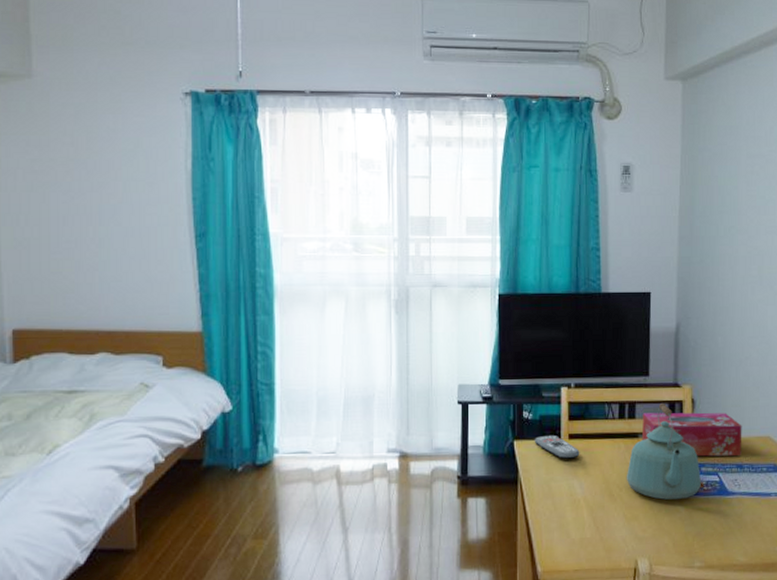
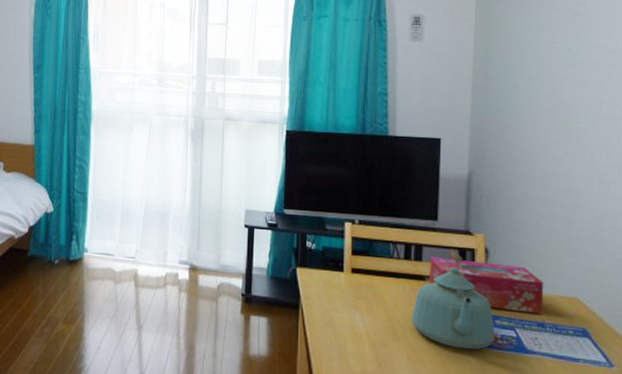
remote control: present [534,434,580,459] -> none [316,266,363,293]

